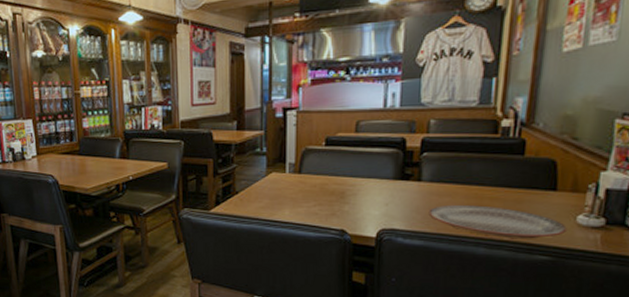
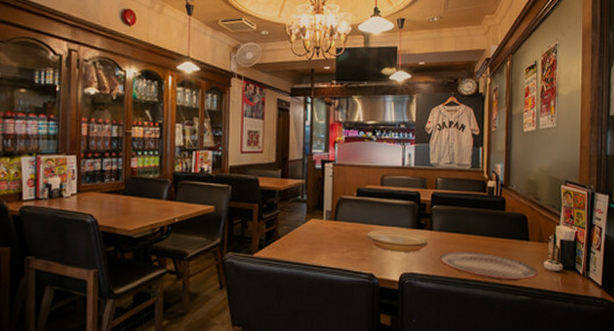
plate: none [337,181,415,206] -> present [367,229,429,252]

